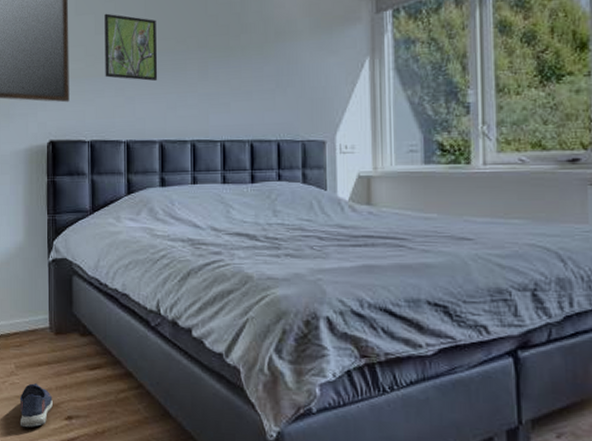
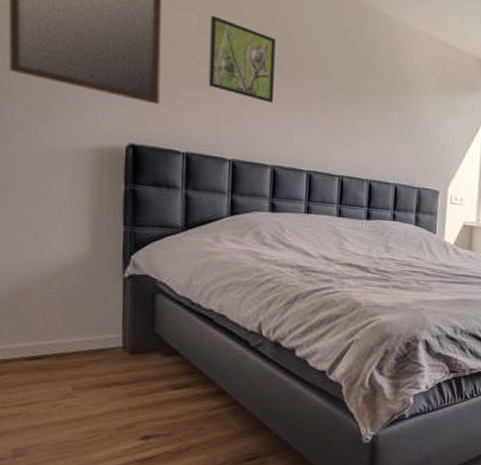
shoe: present [19,382,53,428] -> none [78,404,125,451]

